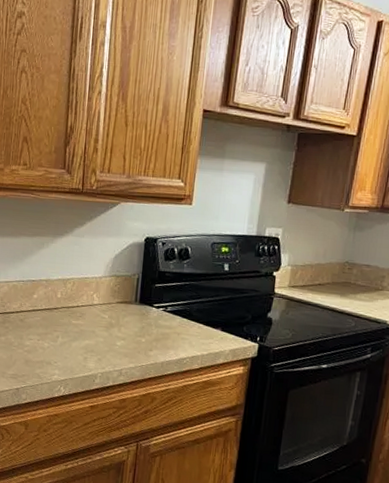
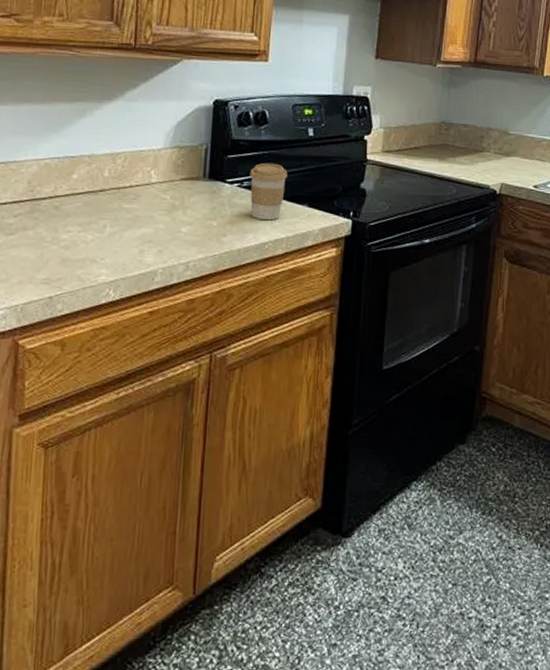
coffee cup: none [173,292,205,340] -> present [250,162,288,221]

